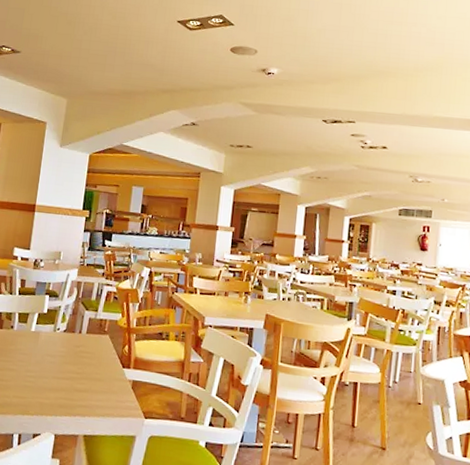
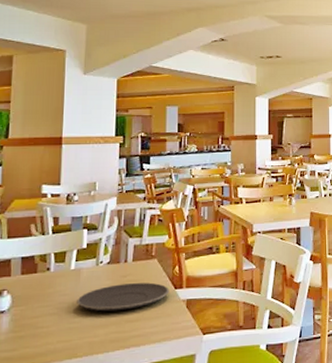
plate: none [33,353,118,380] -> present [77,282,169,312]

